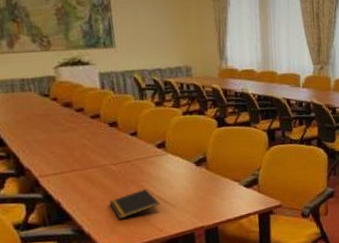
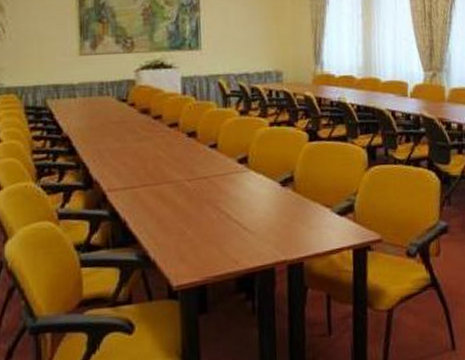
notepad: present [109,189,160,219] -> none [180,211,237,246]

